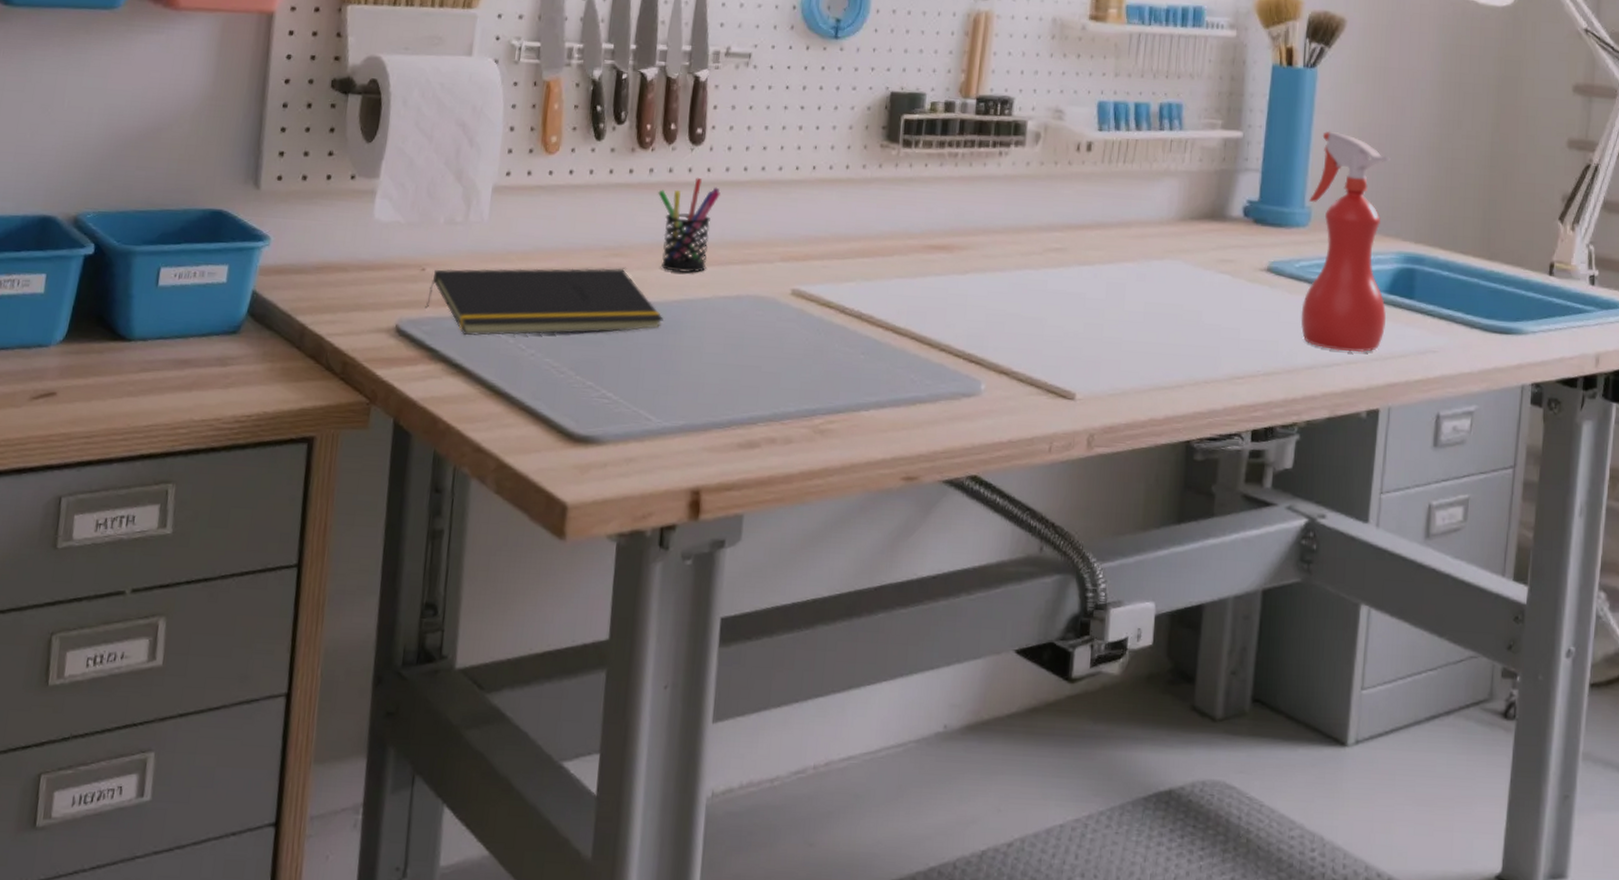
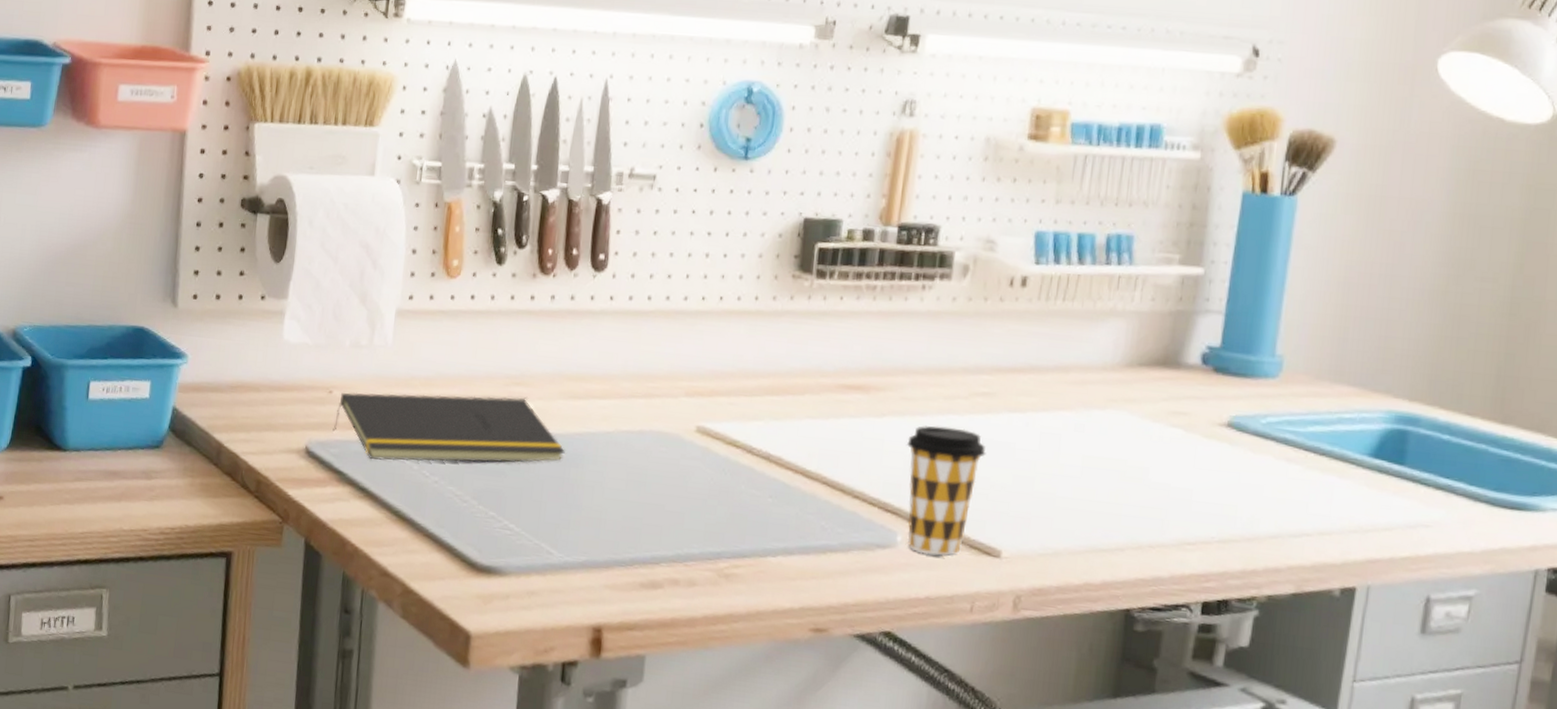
pen holder: present [658,177,720,273] -> none [560,305,623,405]
coffee cup: none [988,280,1060,401] -> present [907,425,986,556]
spray bottle: present [1301,131,1391,353] -> none [1265,269,1384,523]

